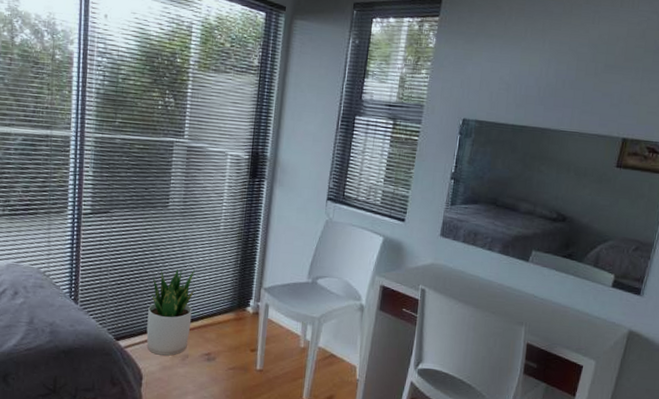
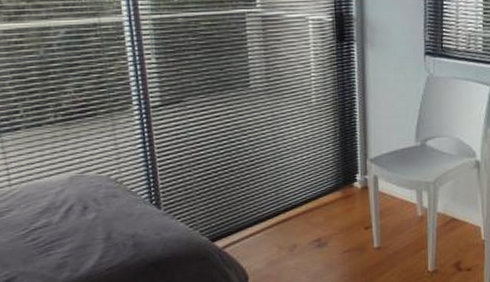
planter: present [146,269,196,356] -> none [243,150,295,250]

